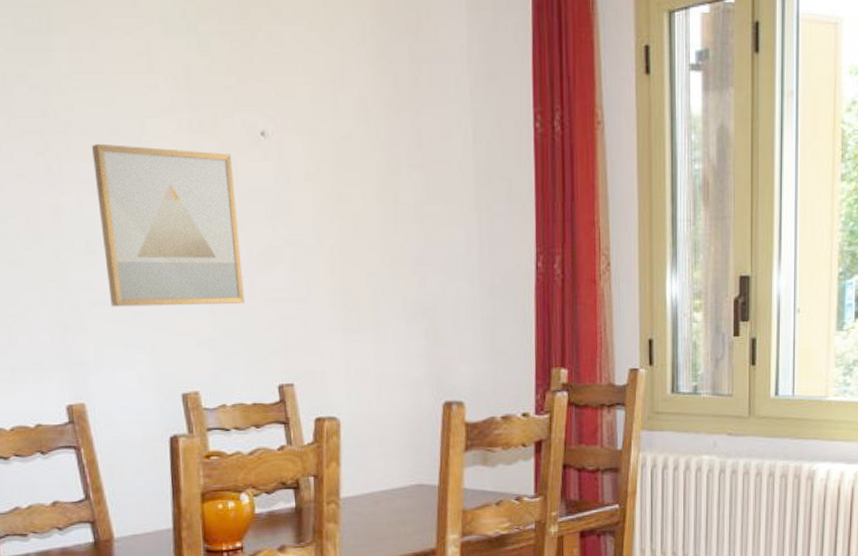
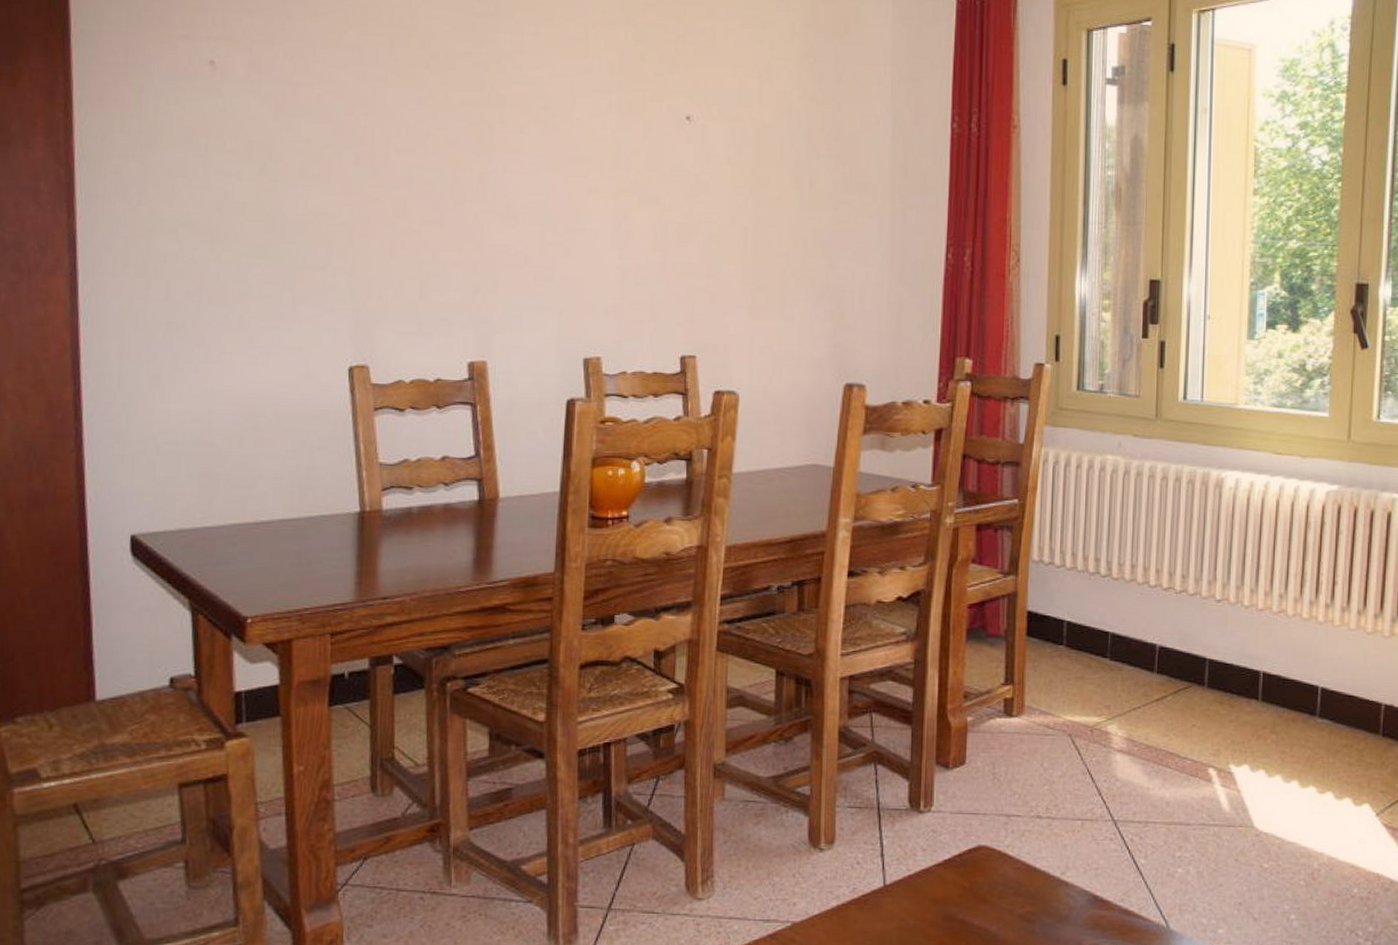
wall art: present [92,143,244,307] -> none [523,117,656,275]

